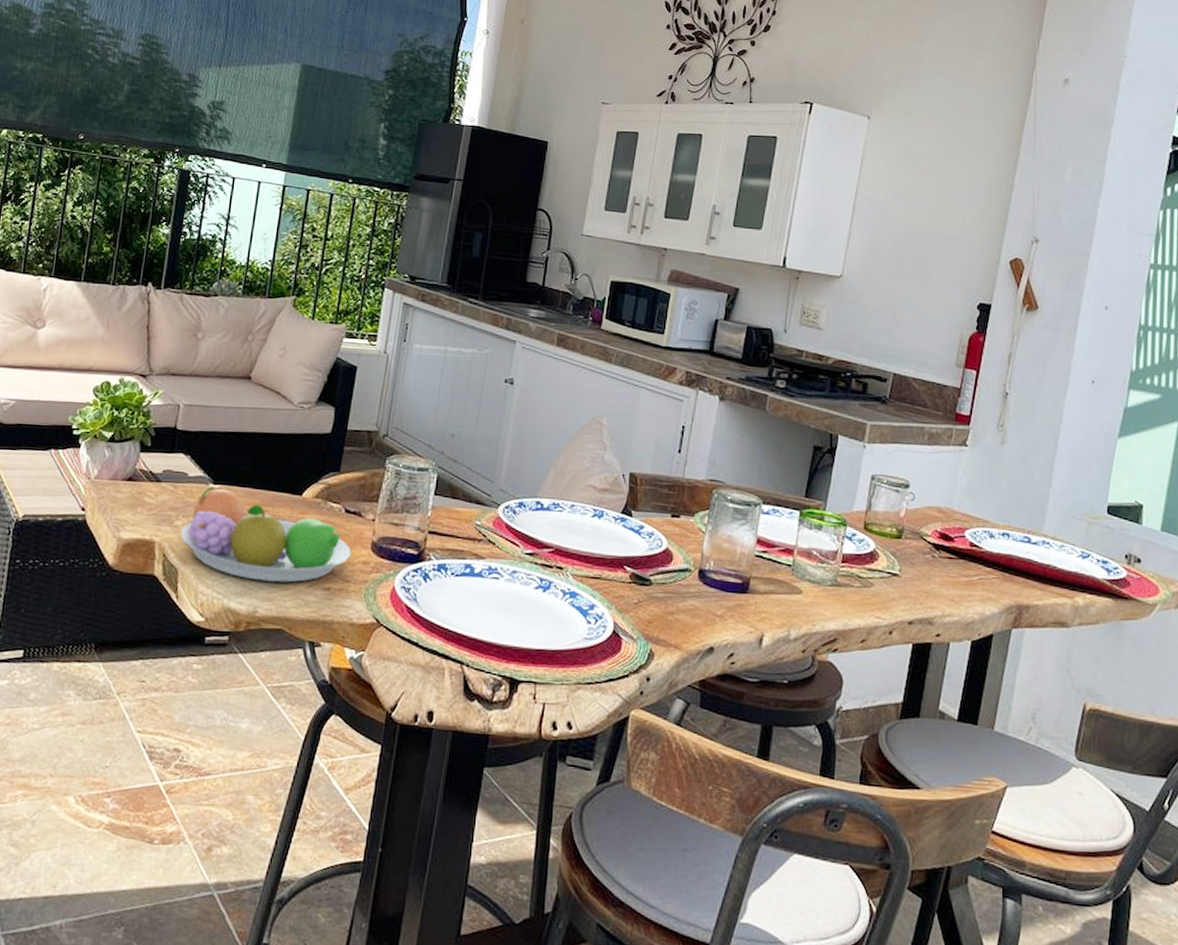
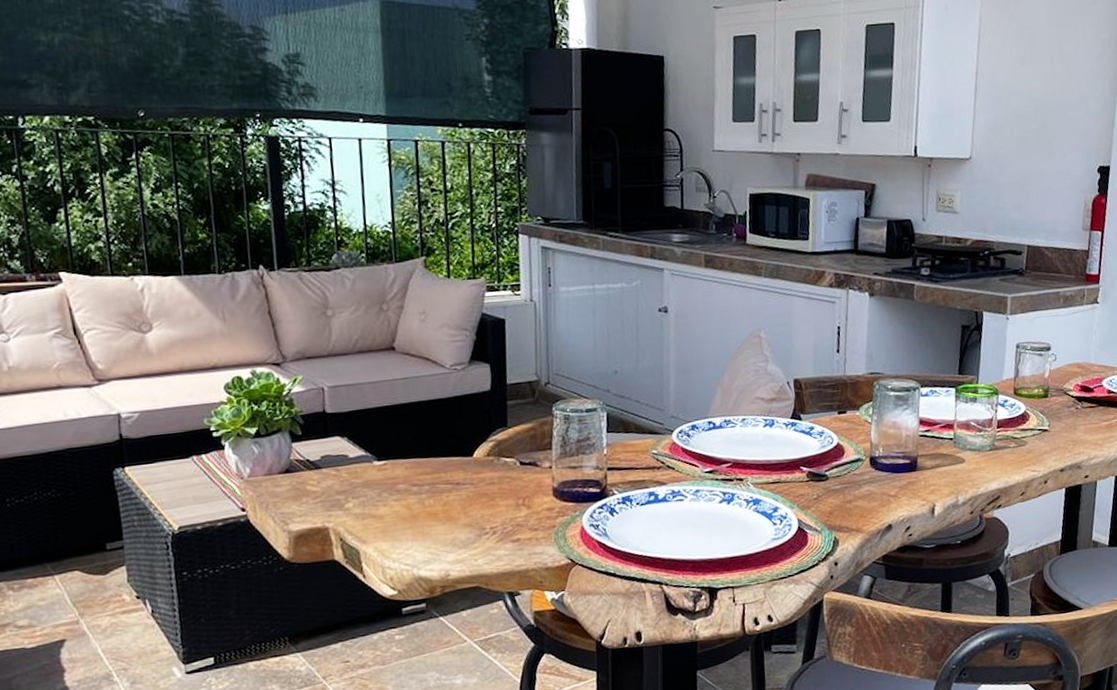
fruit bowl: present [180,486,351,583] -> none [353,463,534,546]

